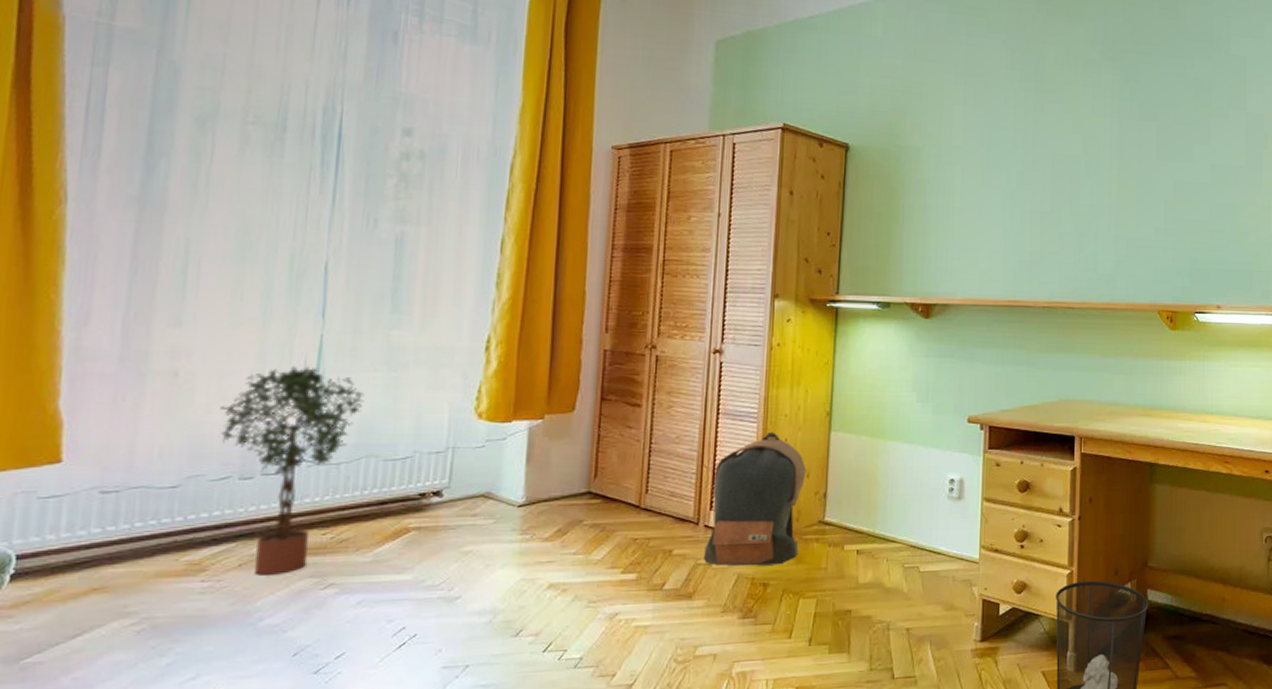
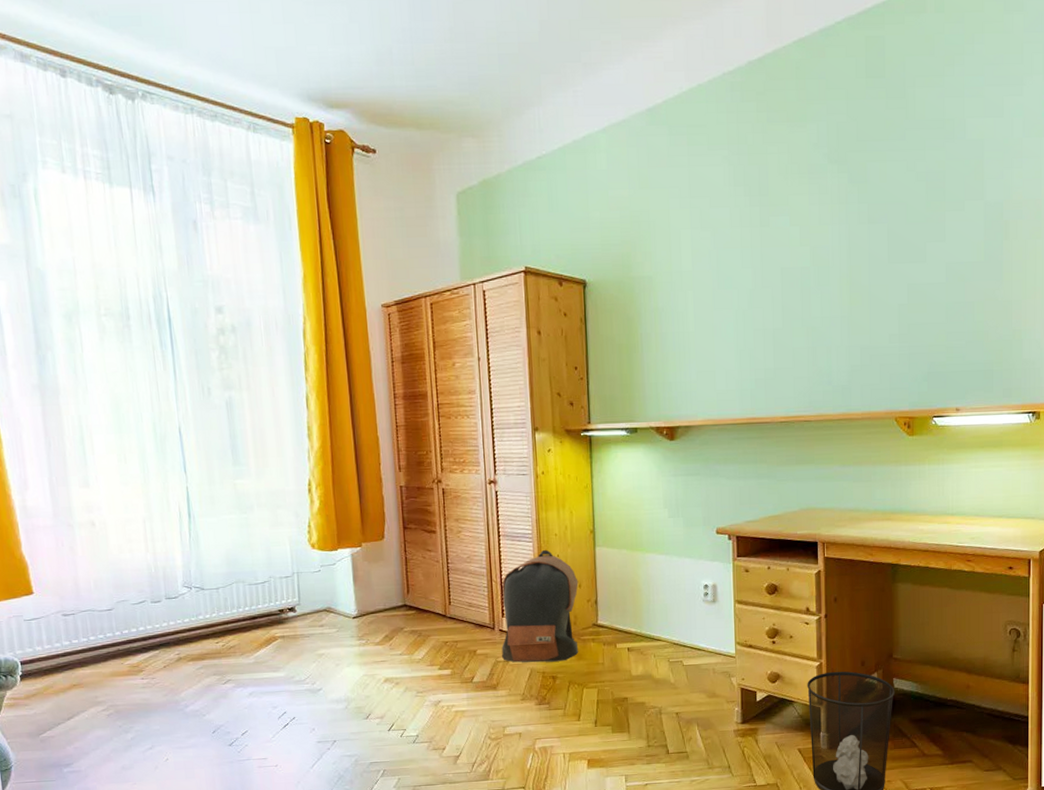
potted tree: present [220,366,365,575] -> none [128,513,227,674]

